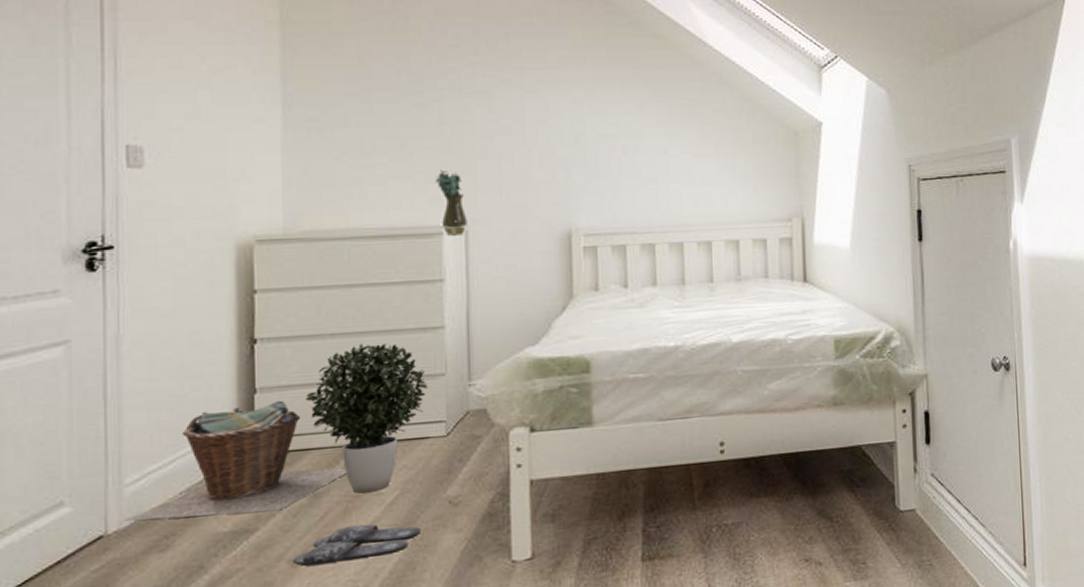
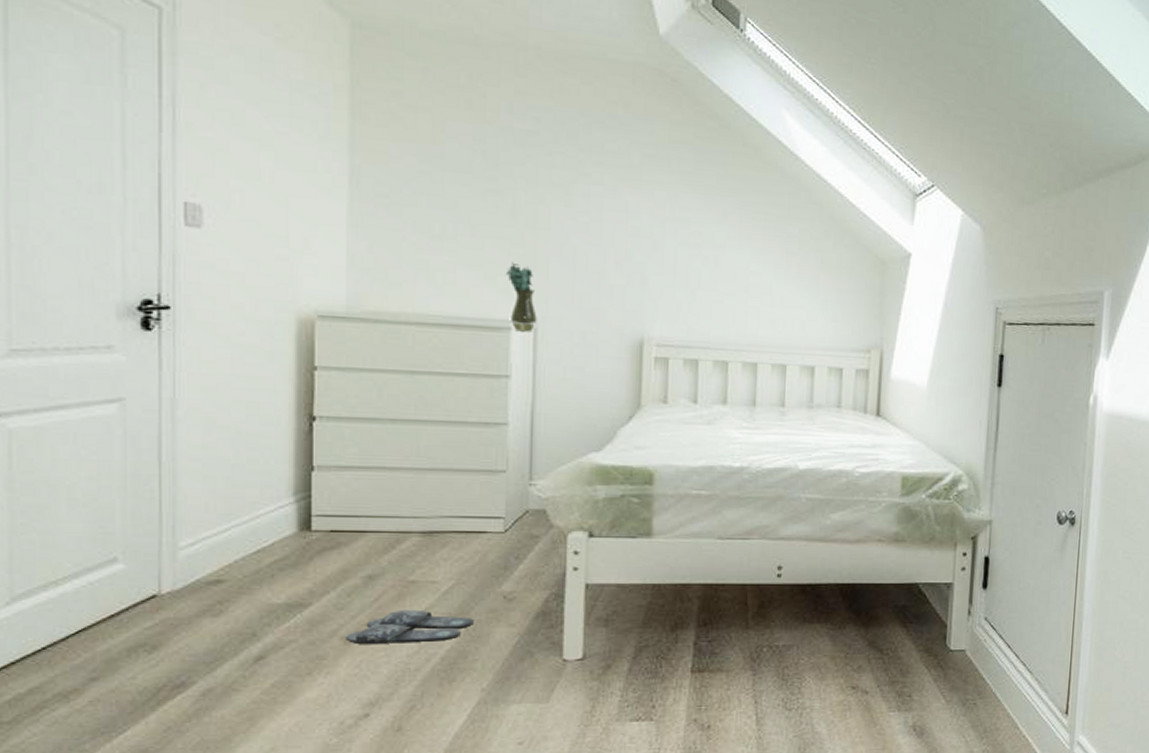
laundry basket: present [125,400,346,522] -> none [179,480,402,588]
potted plant: present [306,344,428,494] -> none [364,432,488,580]

